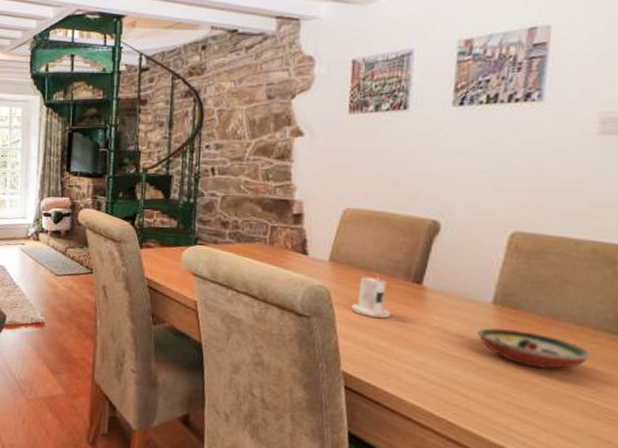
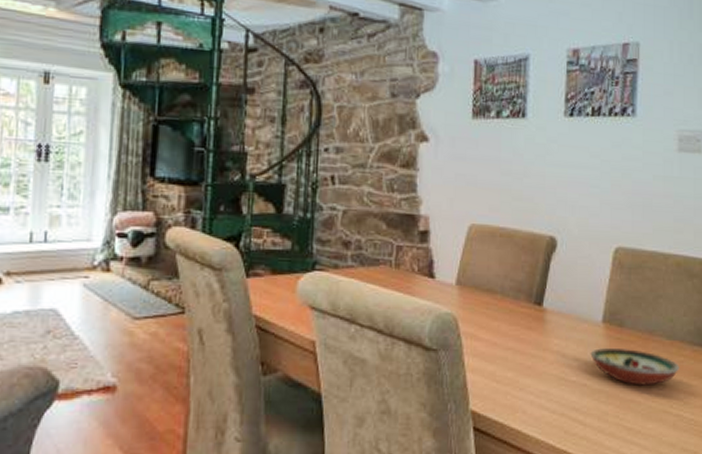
candle: present [351,274,390,318] -> none [478,296,514,345]

